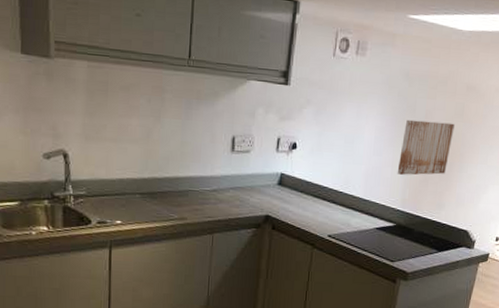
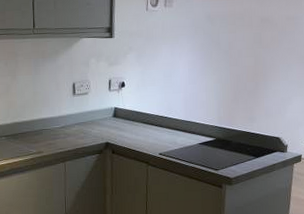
wall art: present [397,119,455,175] -> none [211,50,255,97]

